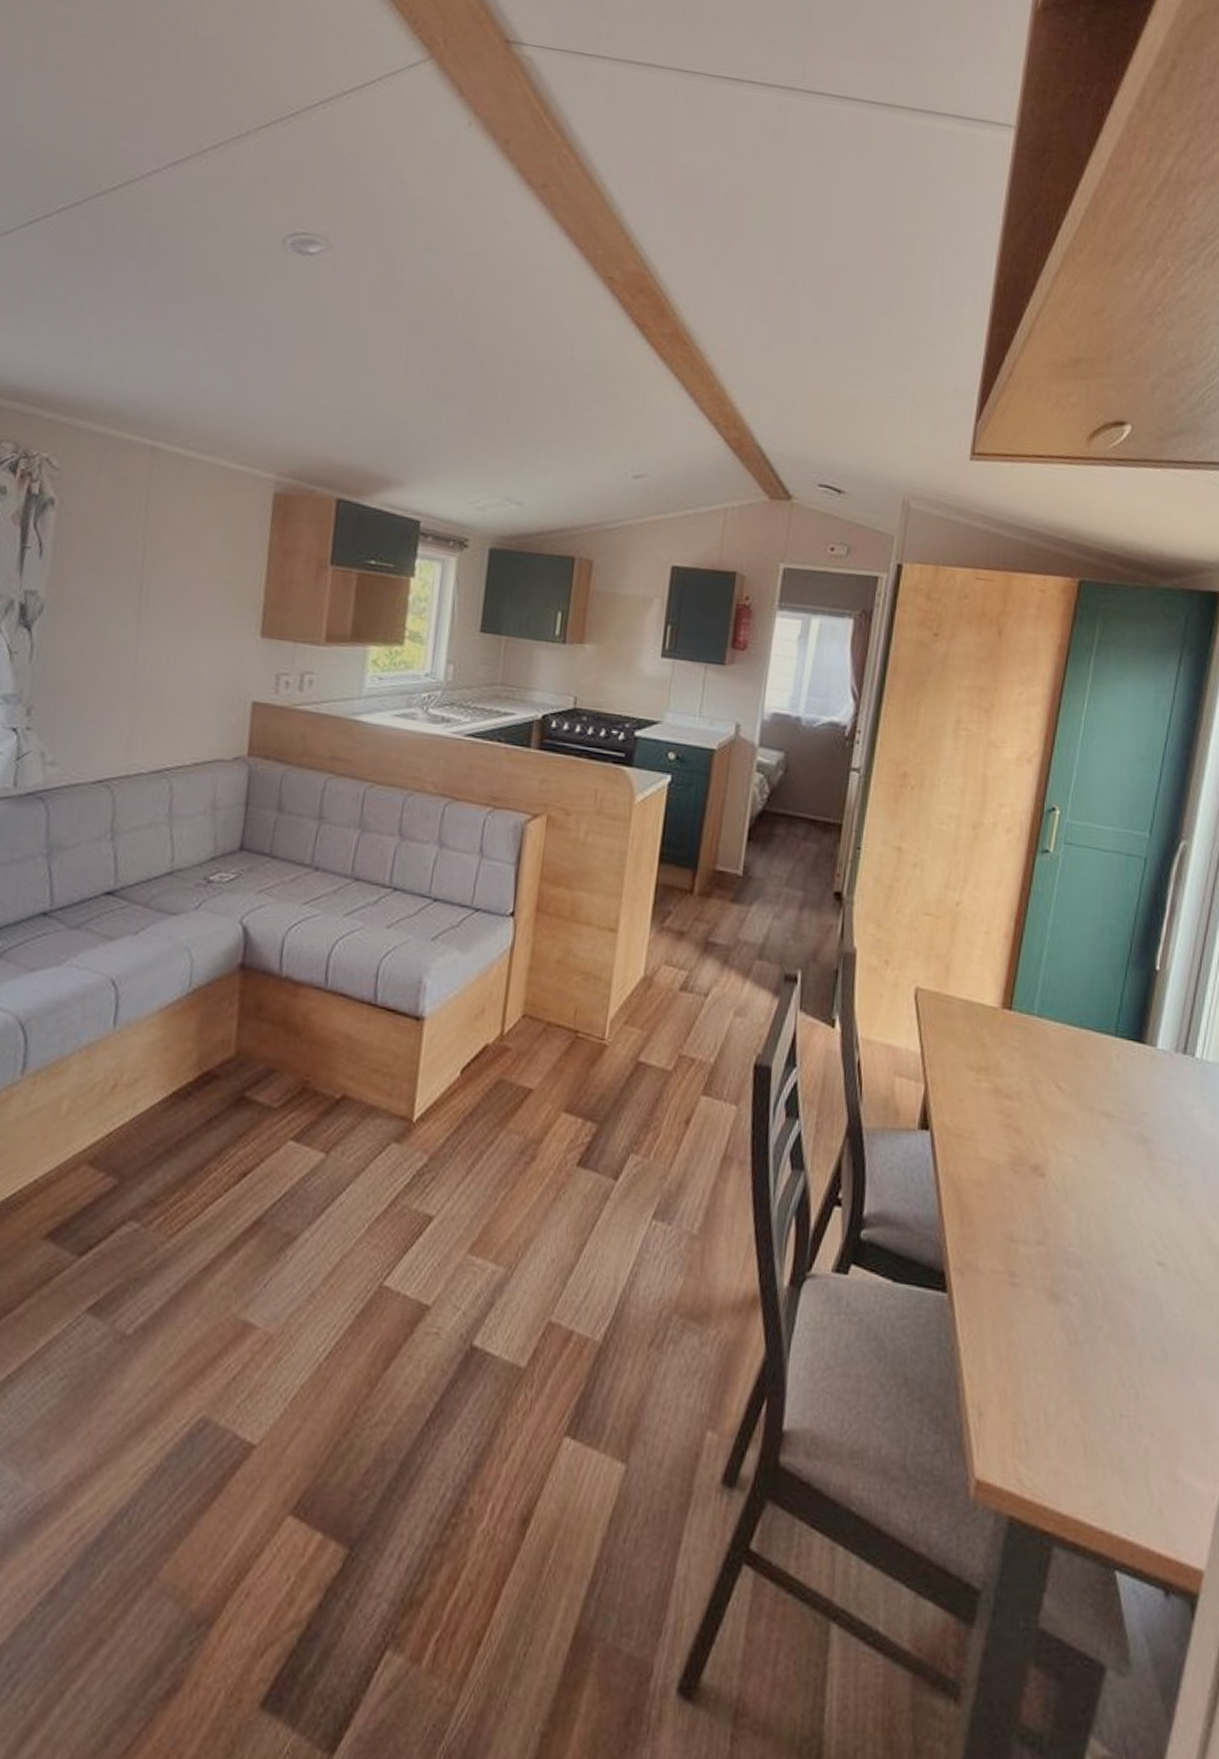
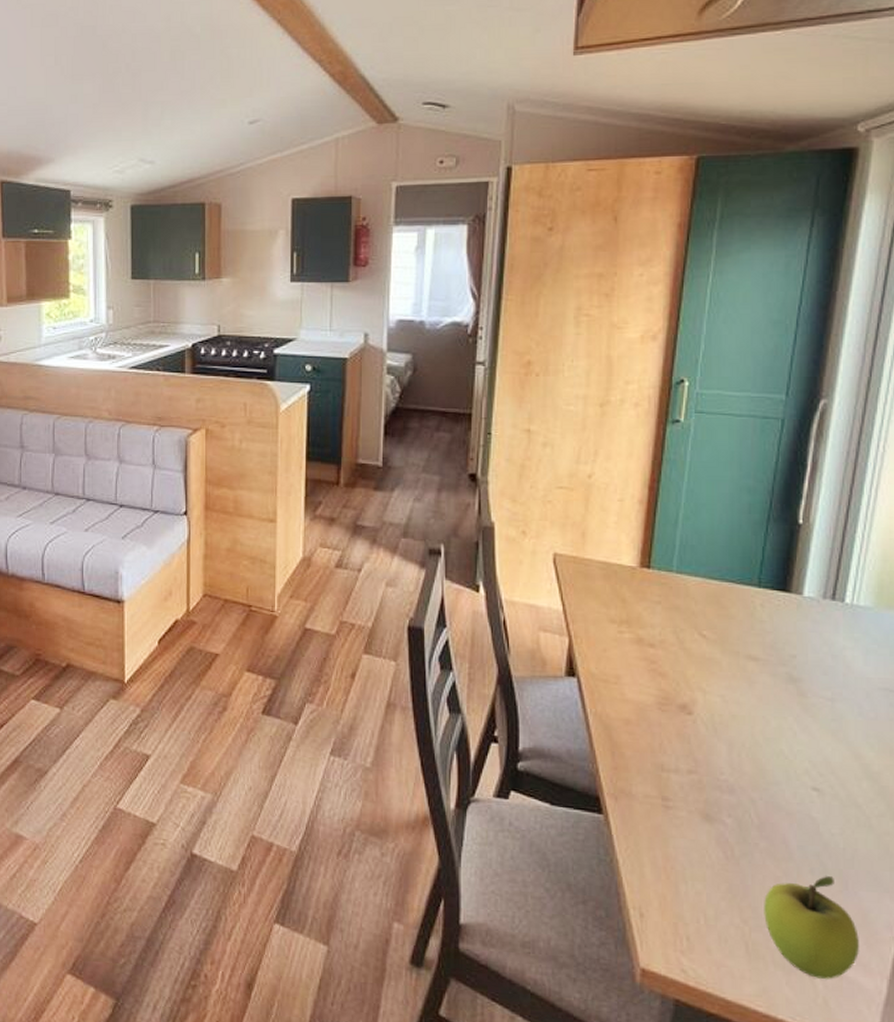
fruit: none [1104,1363,1195,1485] -> present [764,876,859,979]

